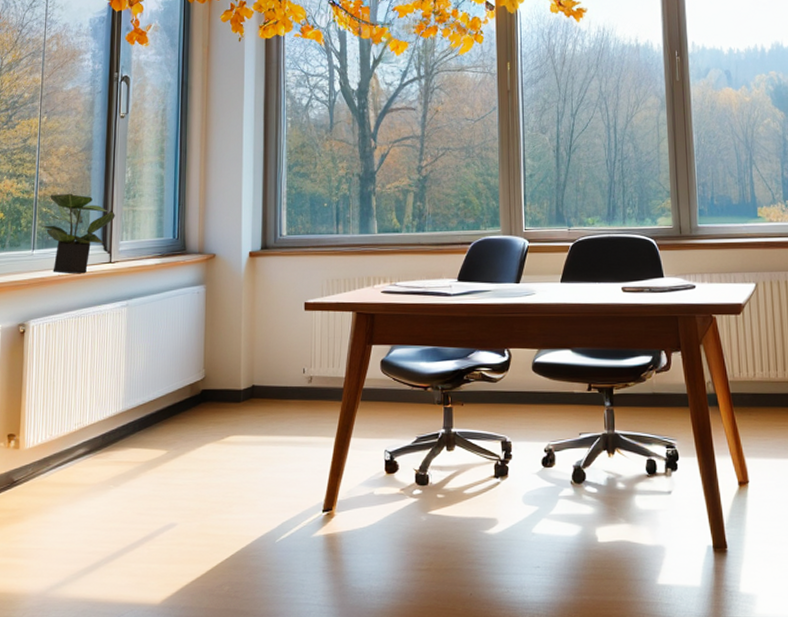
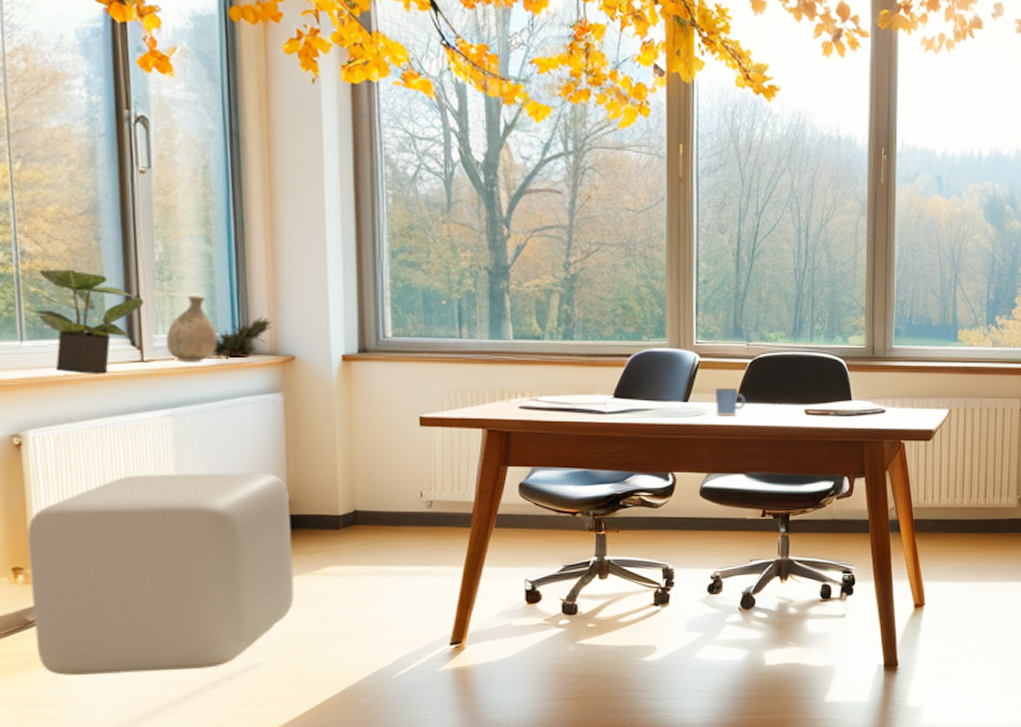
pouf: none [16,353,205,530] -> present [26,473,295,675]
vase: none [127,209,162,263] -> present [165,295,217,363]
succulent plant: none [157,222,201,258] -> present [211,315,272,359]
mug: none [543,268,570,295] -> present [716,387,747,416]

